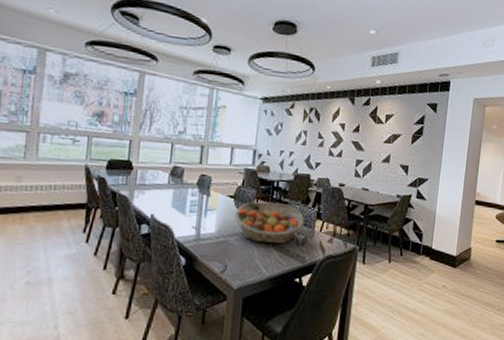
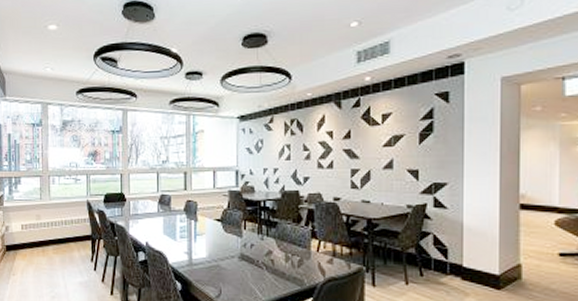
fruit basket: present [234,201,305,244] -> none [224,223,299,267]

